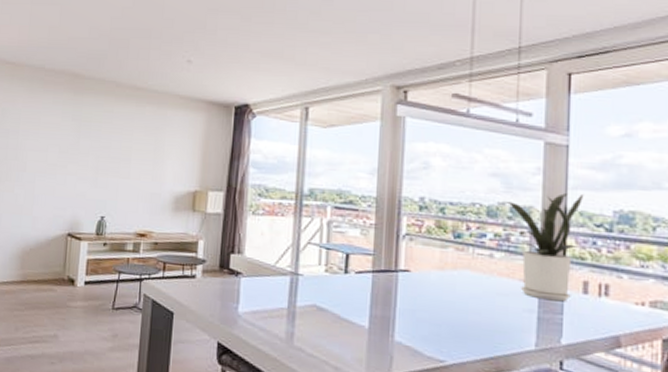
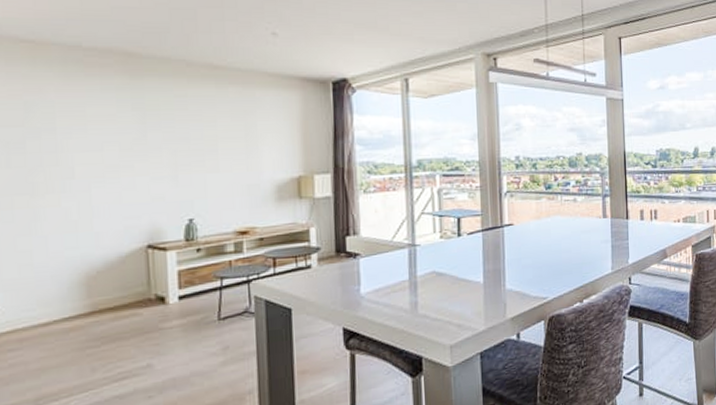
house plant: present [505,193,586,302] -> none [582,139,640,231]

